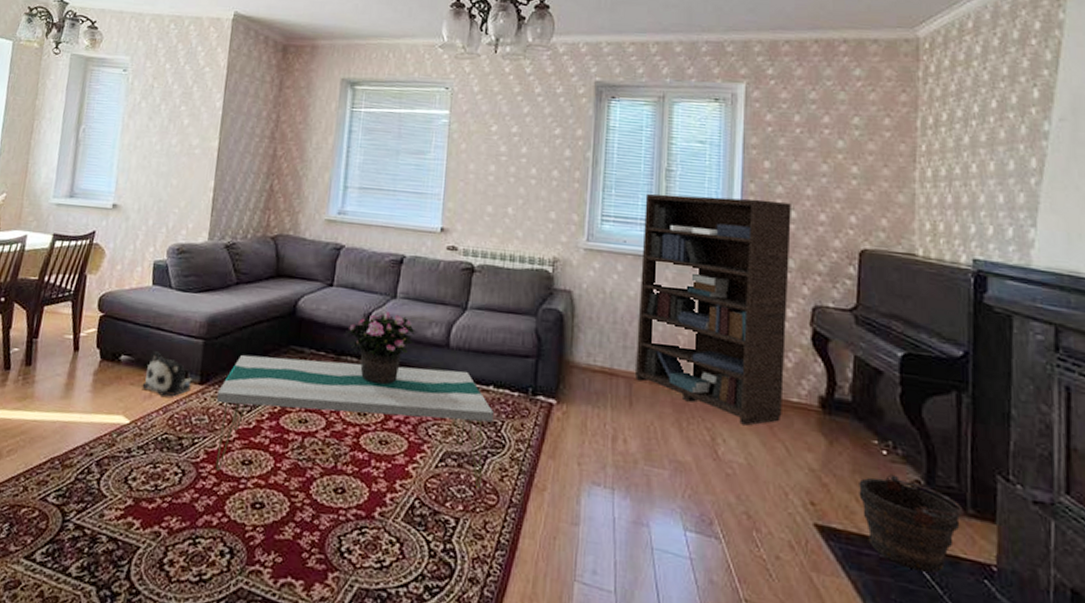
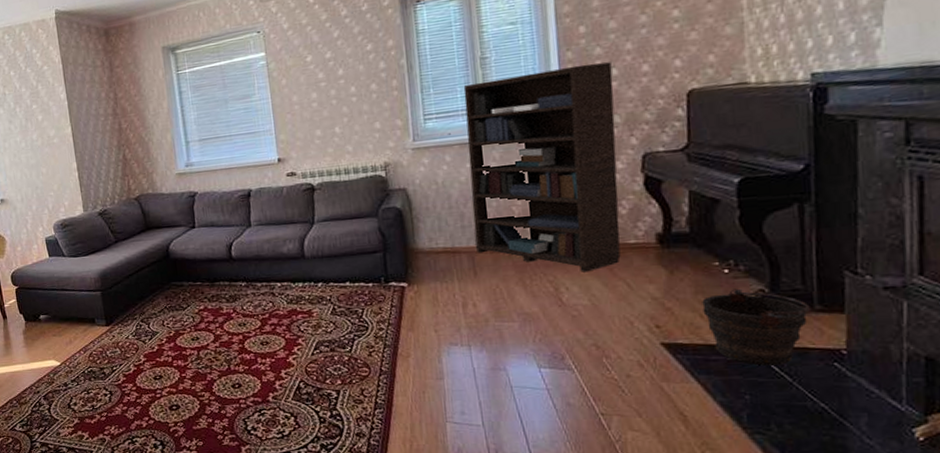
plush toy: present [142,351,192,396] -> none [62,307,100,340]
coffee table: present [215,355,494,488] -> none [121,275,354,388]
potted flower: present [344,311,415,385] -> none [213,239,274,300]

